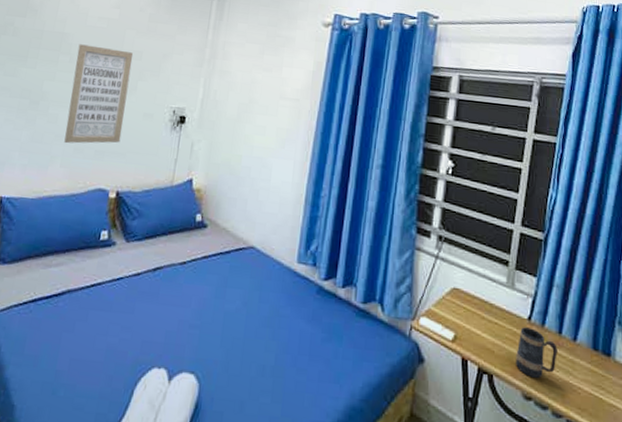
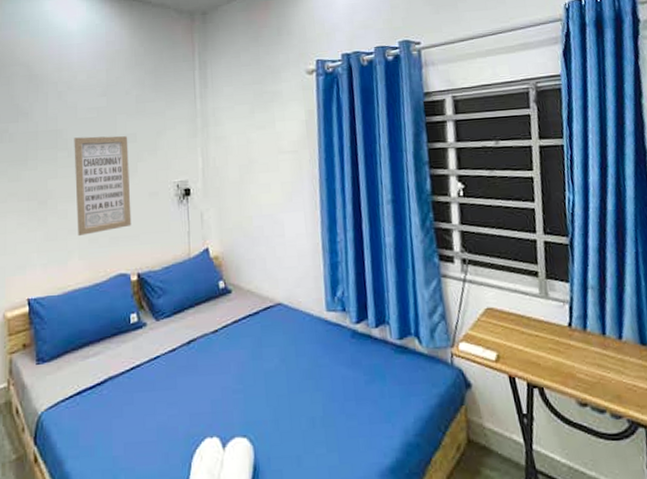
mug: present [516,327,557,378] -> none [562,334,606,383]

